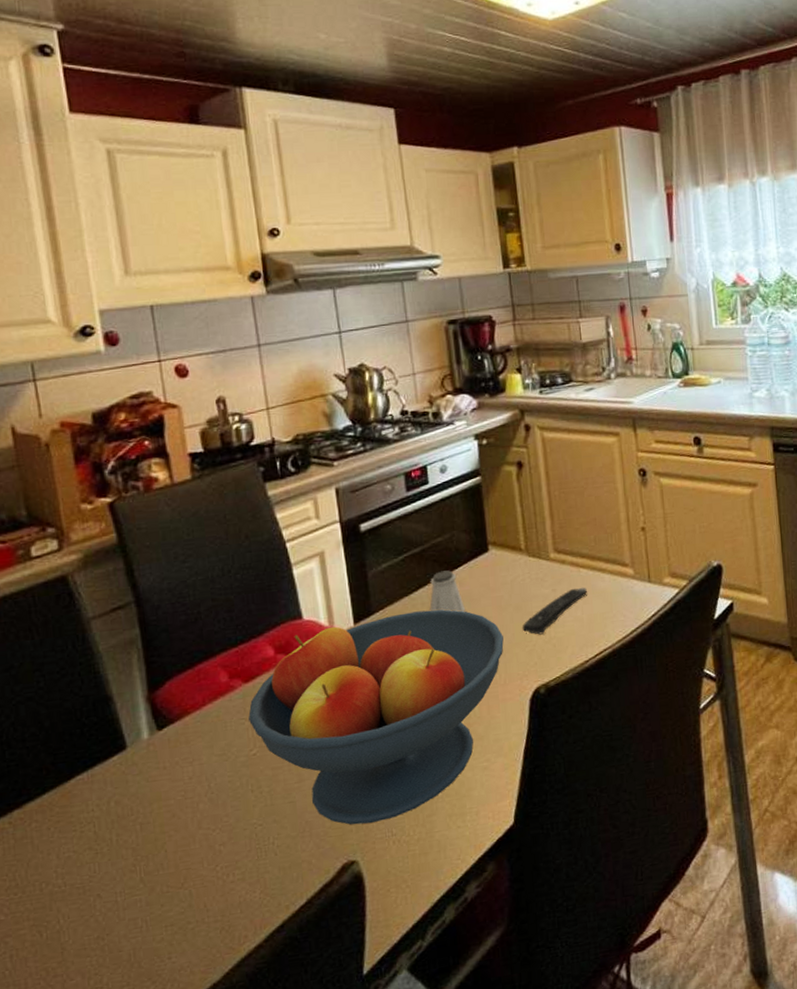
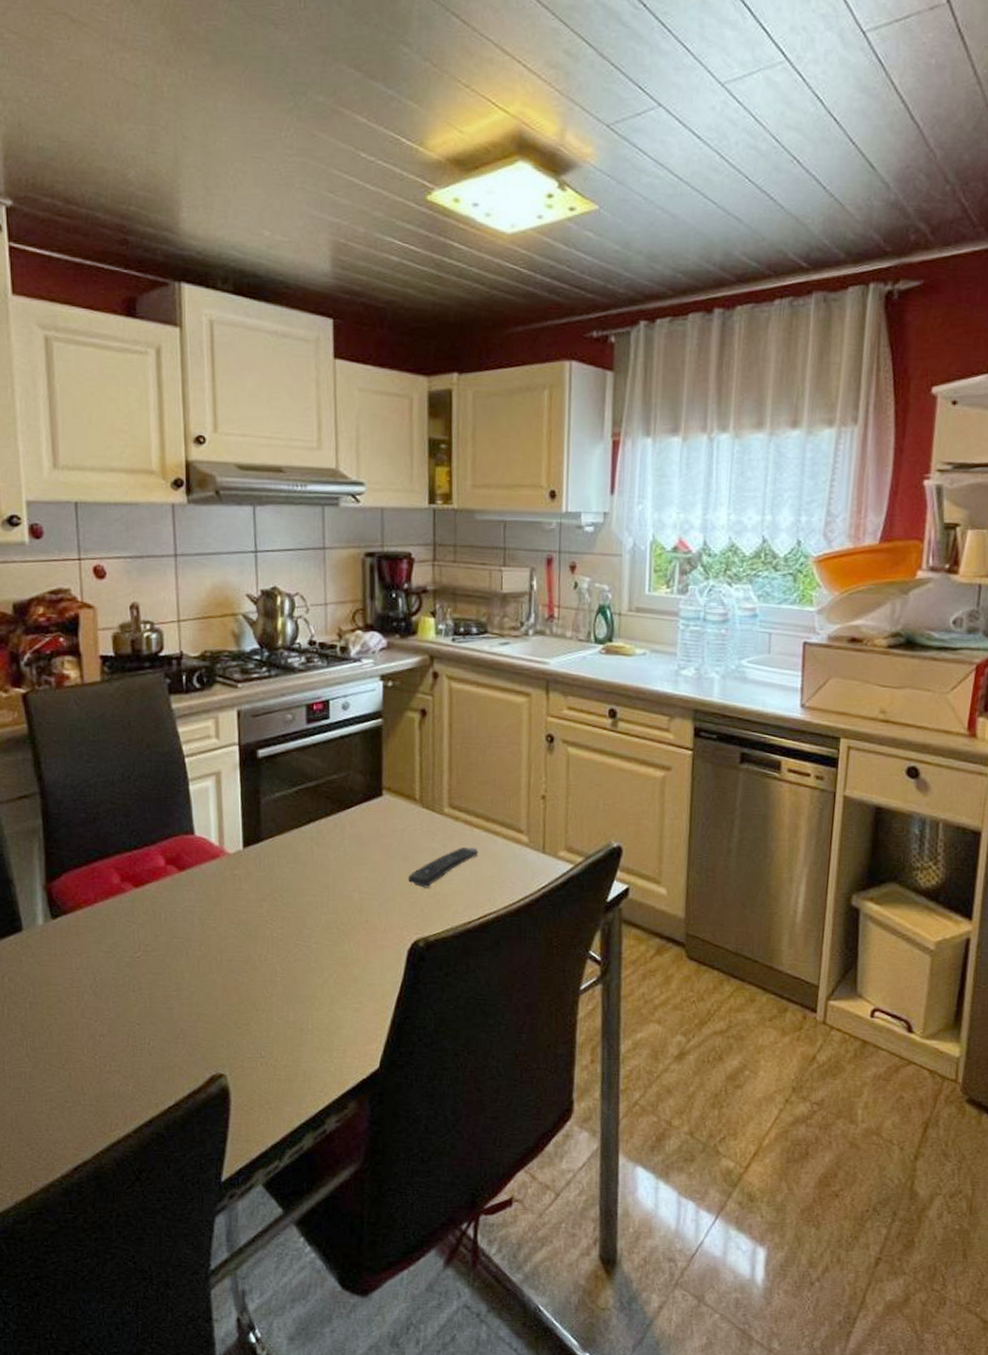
fruit bowl: present [248,609,504,825] -> none [136,844,388,1043]
saltshaker: present [429,570,466,612] -> none [318,809,354,853]

